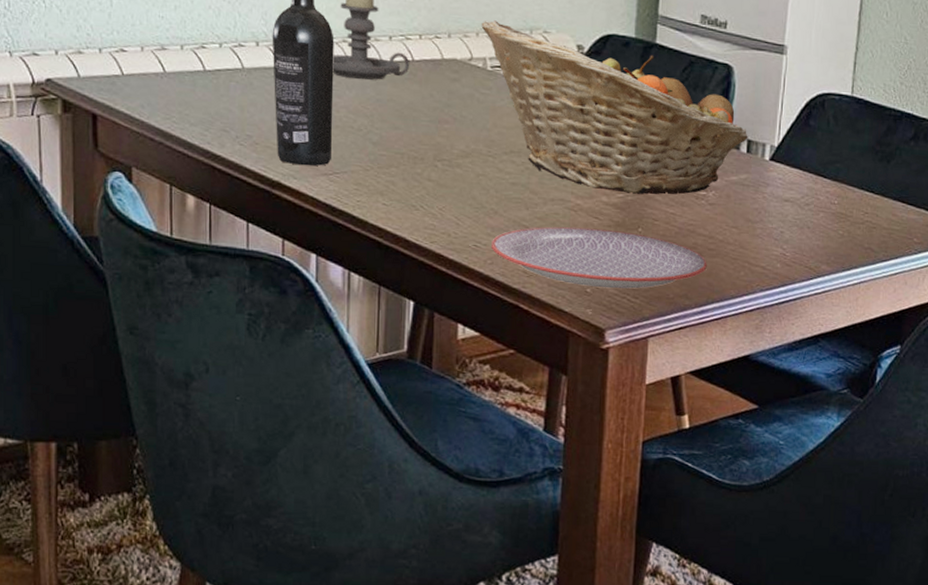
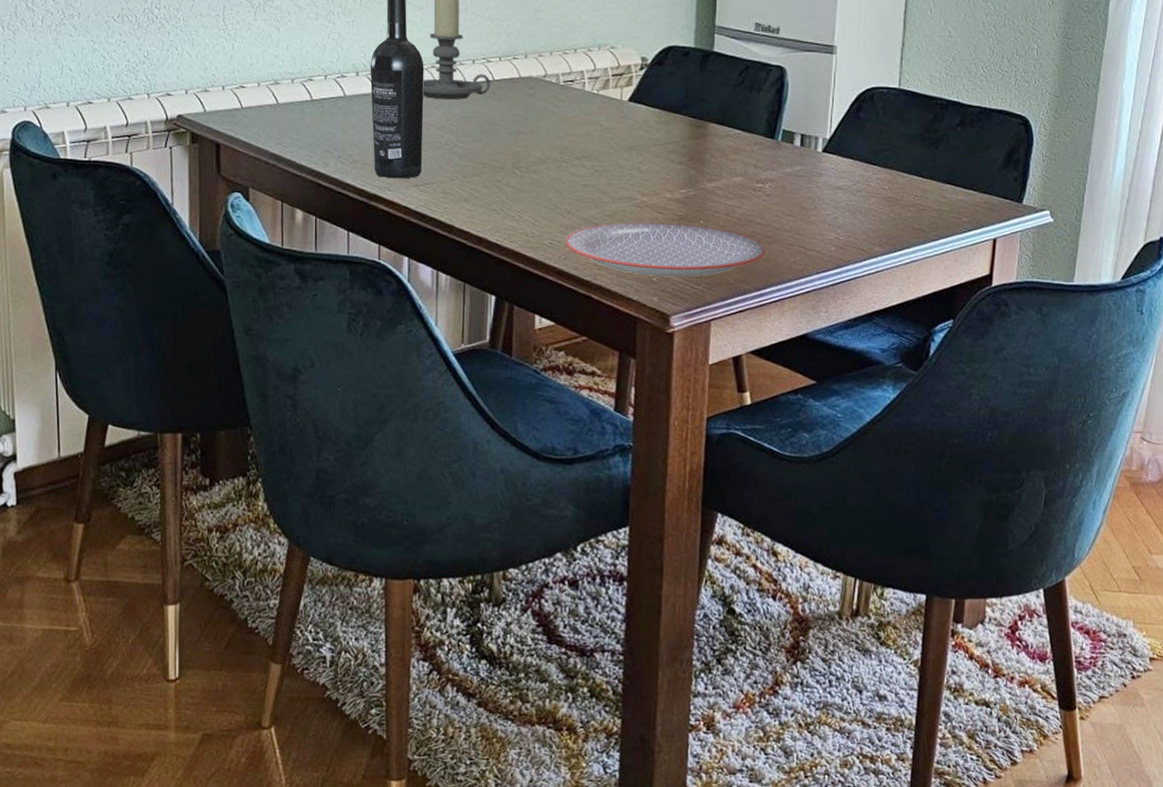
fruit basket: present [481,20,748,195] -> none [554,40,802,189]

